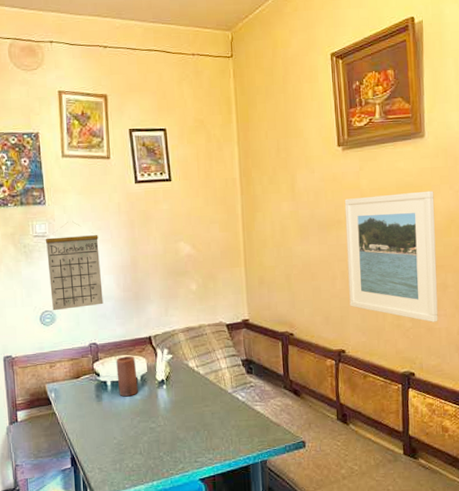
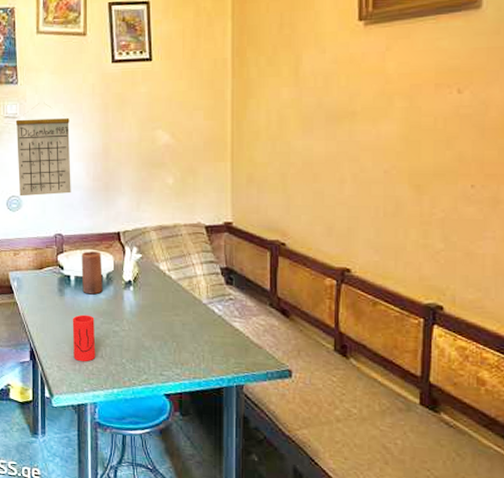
cup: none [110,416,135,461] -> present [72,314,96,362]
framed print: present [344,191,438,322] -> none [361,77,489,246]

